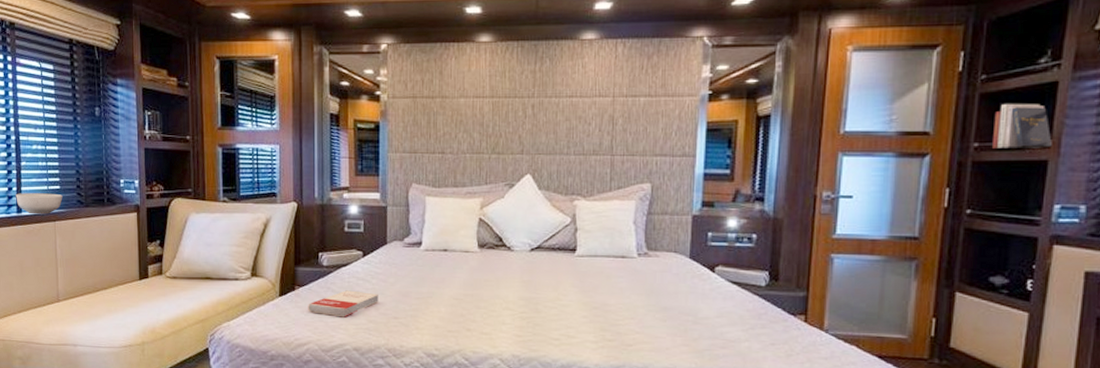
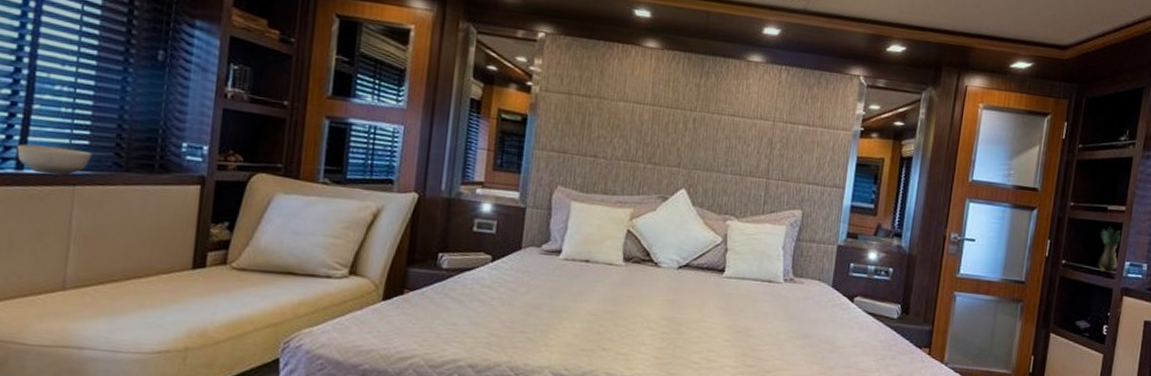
book: present [308,290,378,318] -> none [417,298,505,329]
books: present [993,103,1052,150] -> none [1084,170,1126,213]
vase: none [1015,165,1048,219] -> present [1097,225,1122,273]

